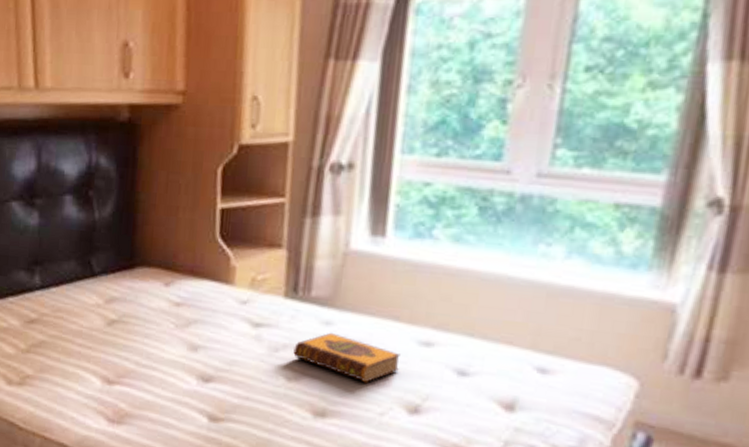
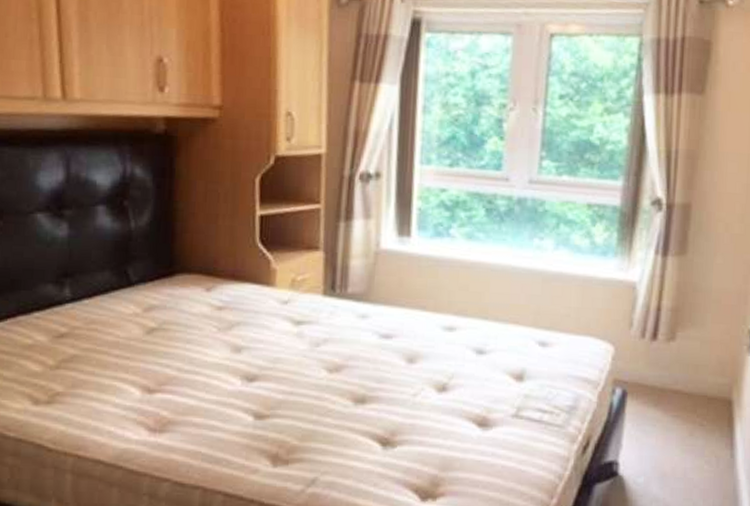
hardback book: present [293,332,400,384] -> none [333,324,428,369]

